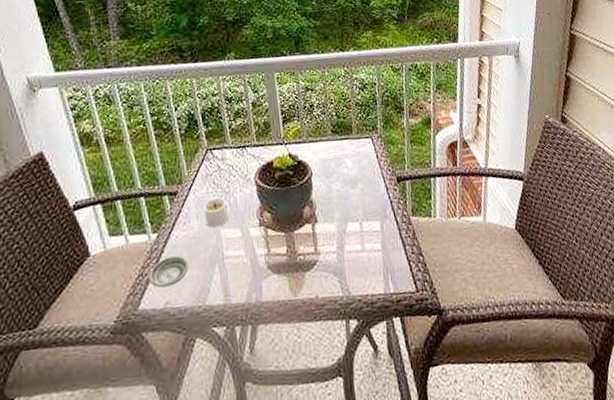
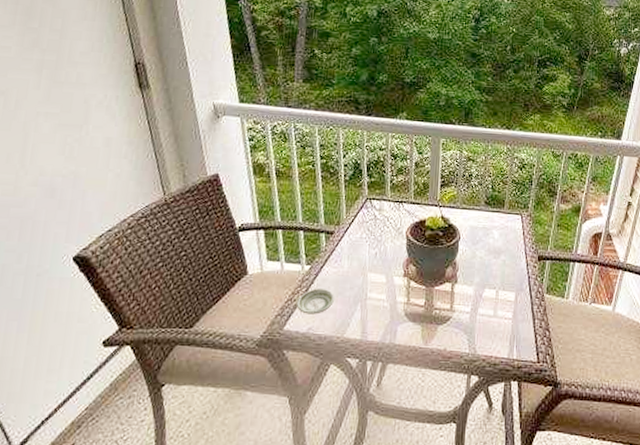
candle: present [203,197,228,228] -> none [354,244,377,270]

